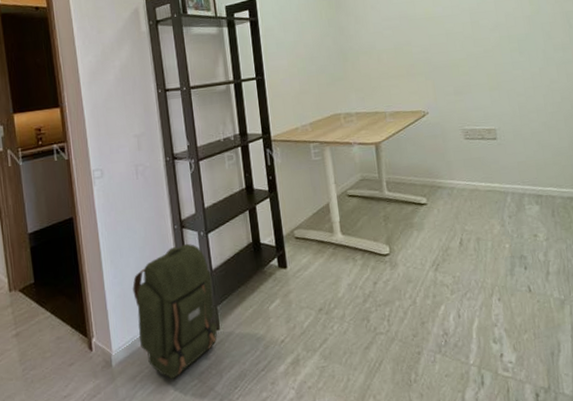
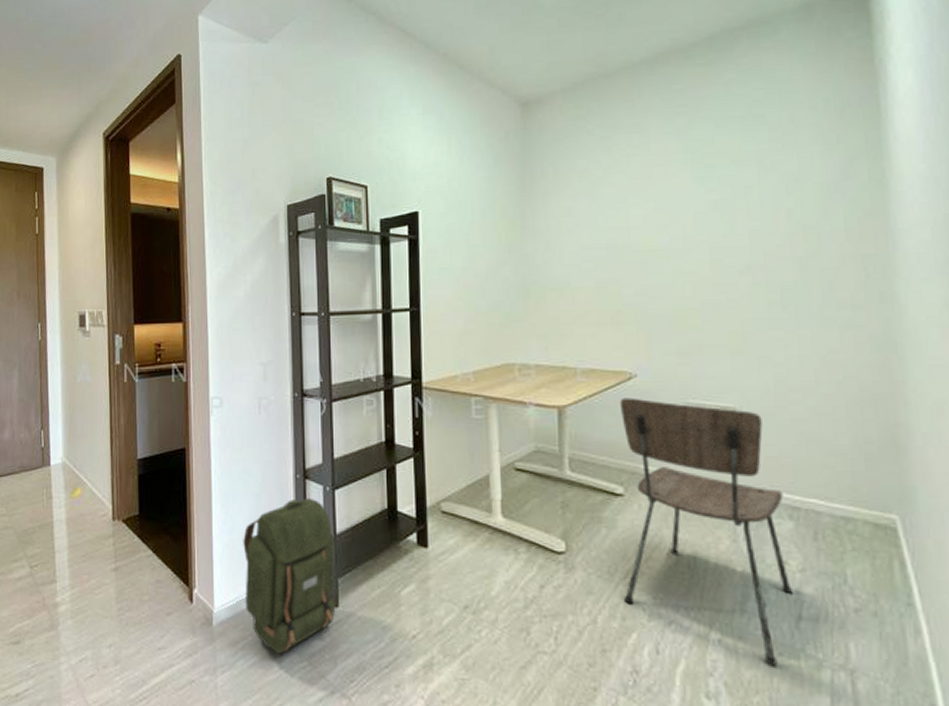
dining chair: none [418,130,542,310] -> present [619,397,792,666]

